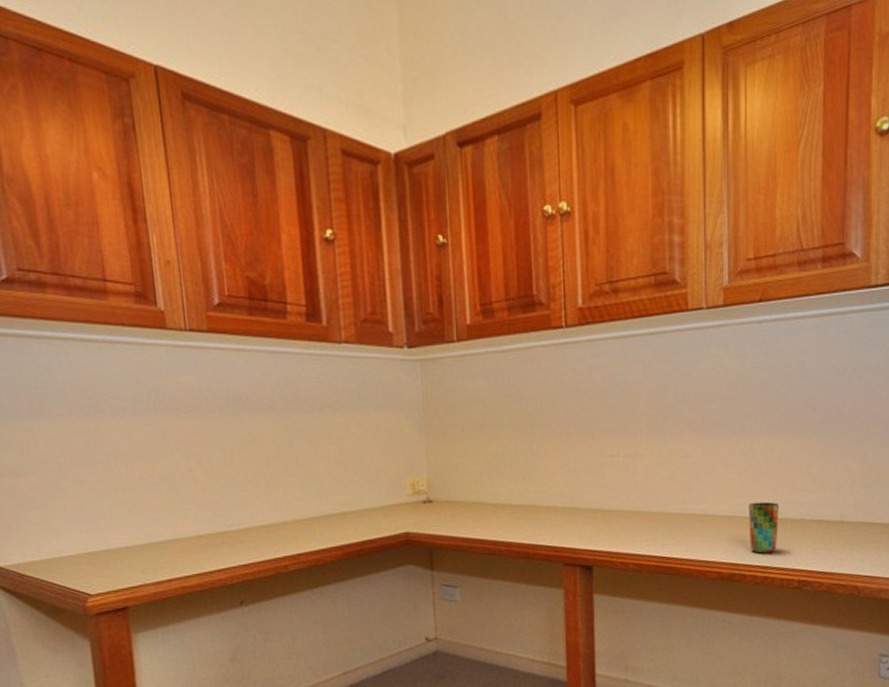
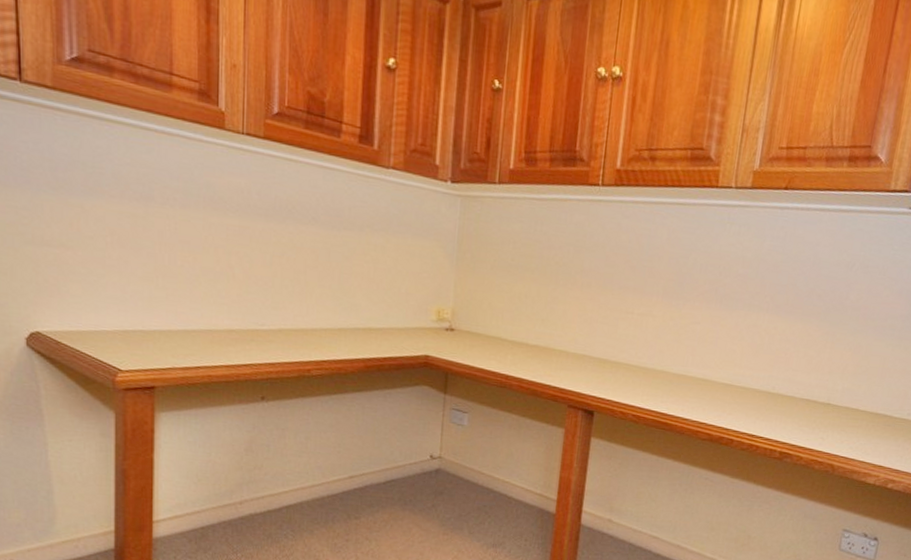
cup: present [749,502,779,554] -> none [741,374,773,423]

